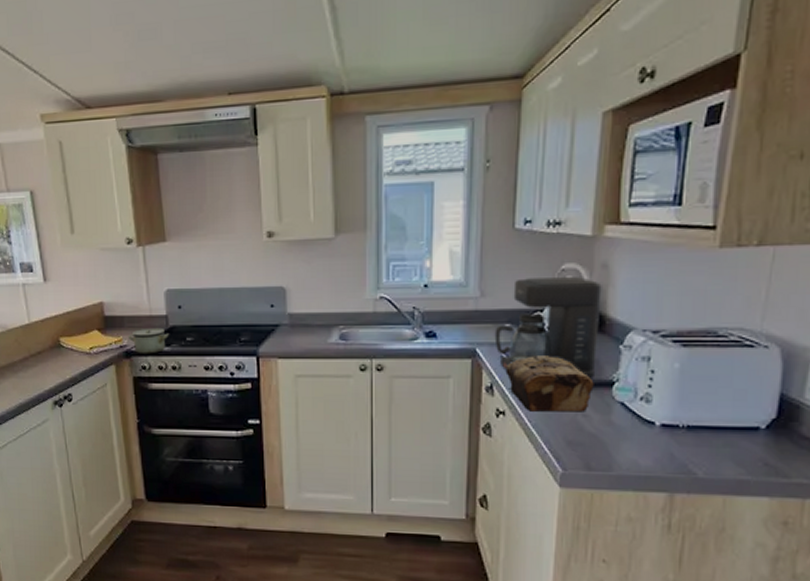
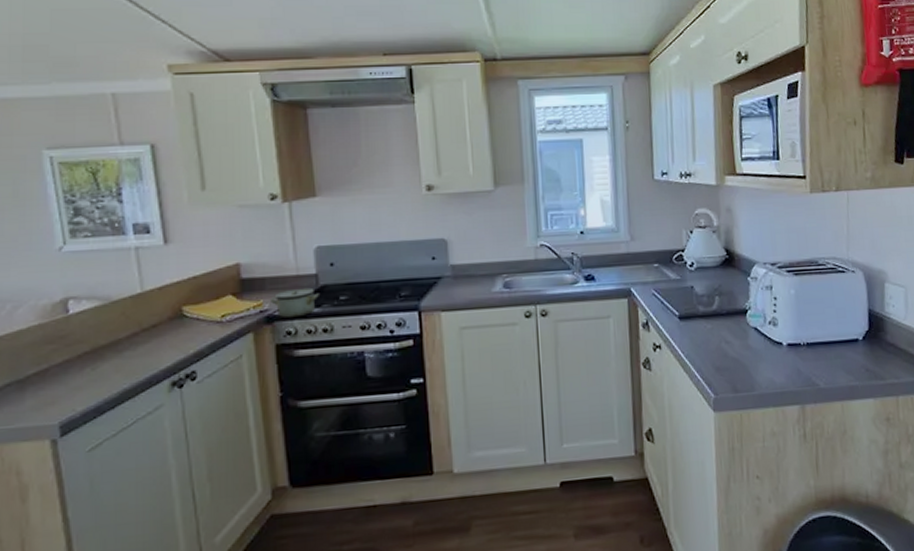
coffee maker: present [494,277,602,379] -> none [645,220,731,309]
bread loaf: present [505,356,594,412] -> none [657,290,732,343]

